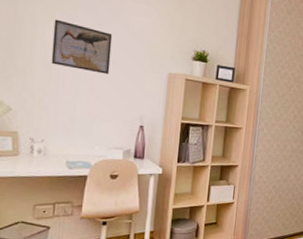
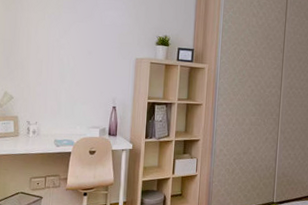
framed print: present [51,19,113,75] -> none [42,20,89,63]

